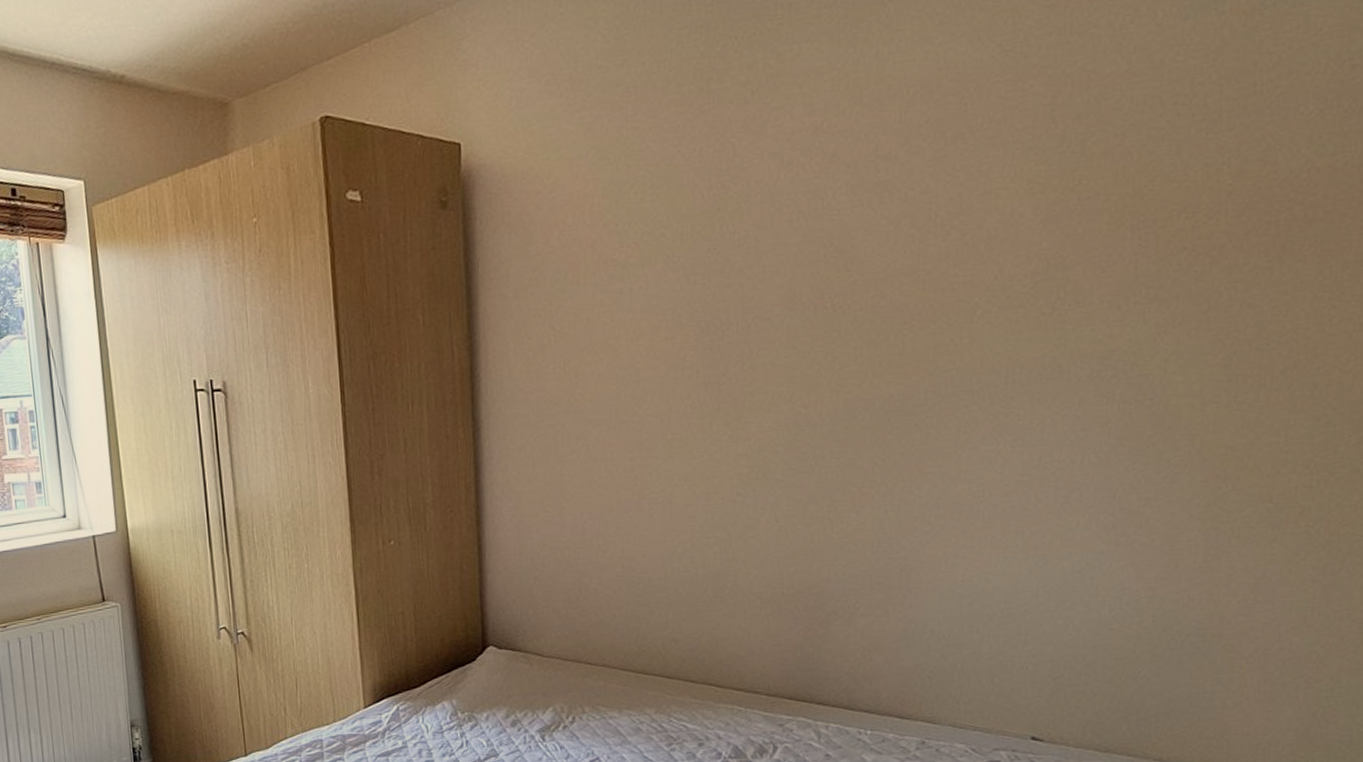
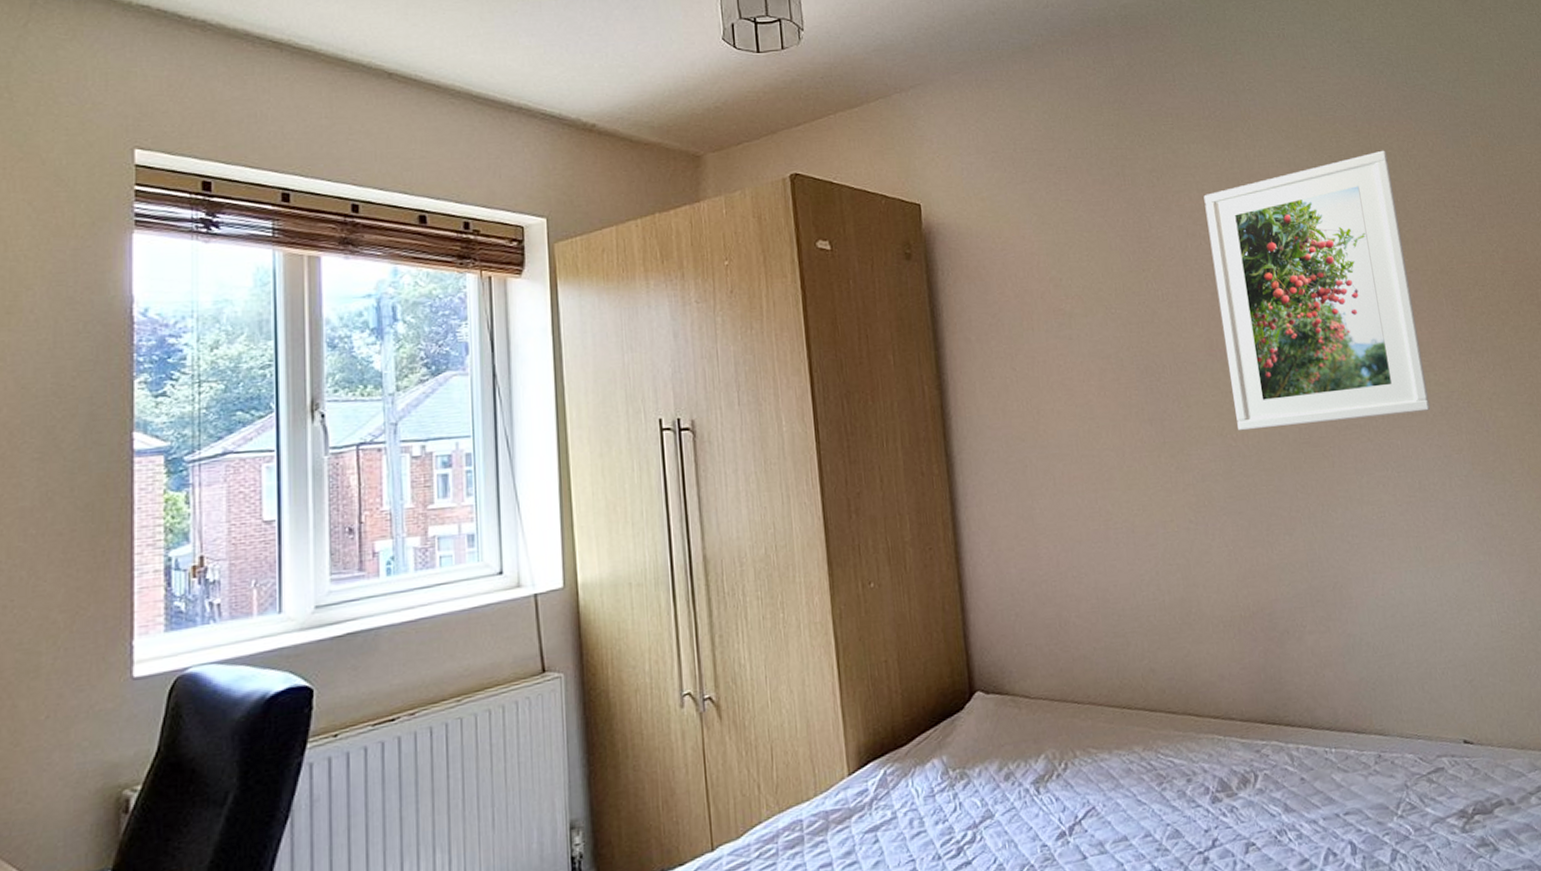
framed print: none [810,29,1087,397] -> present [1203,150,1431,431]

